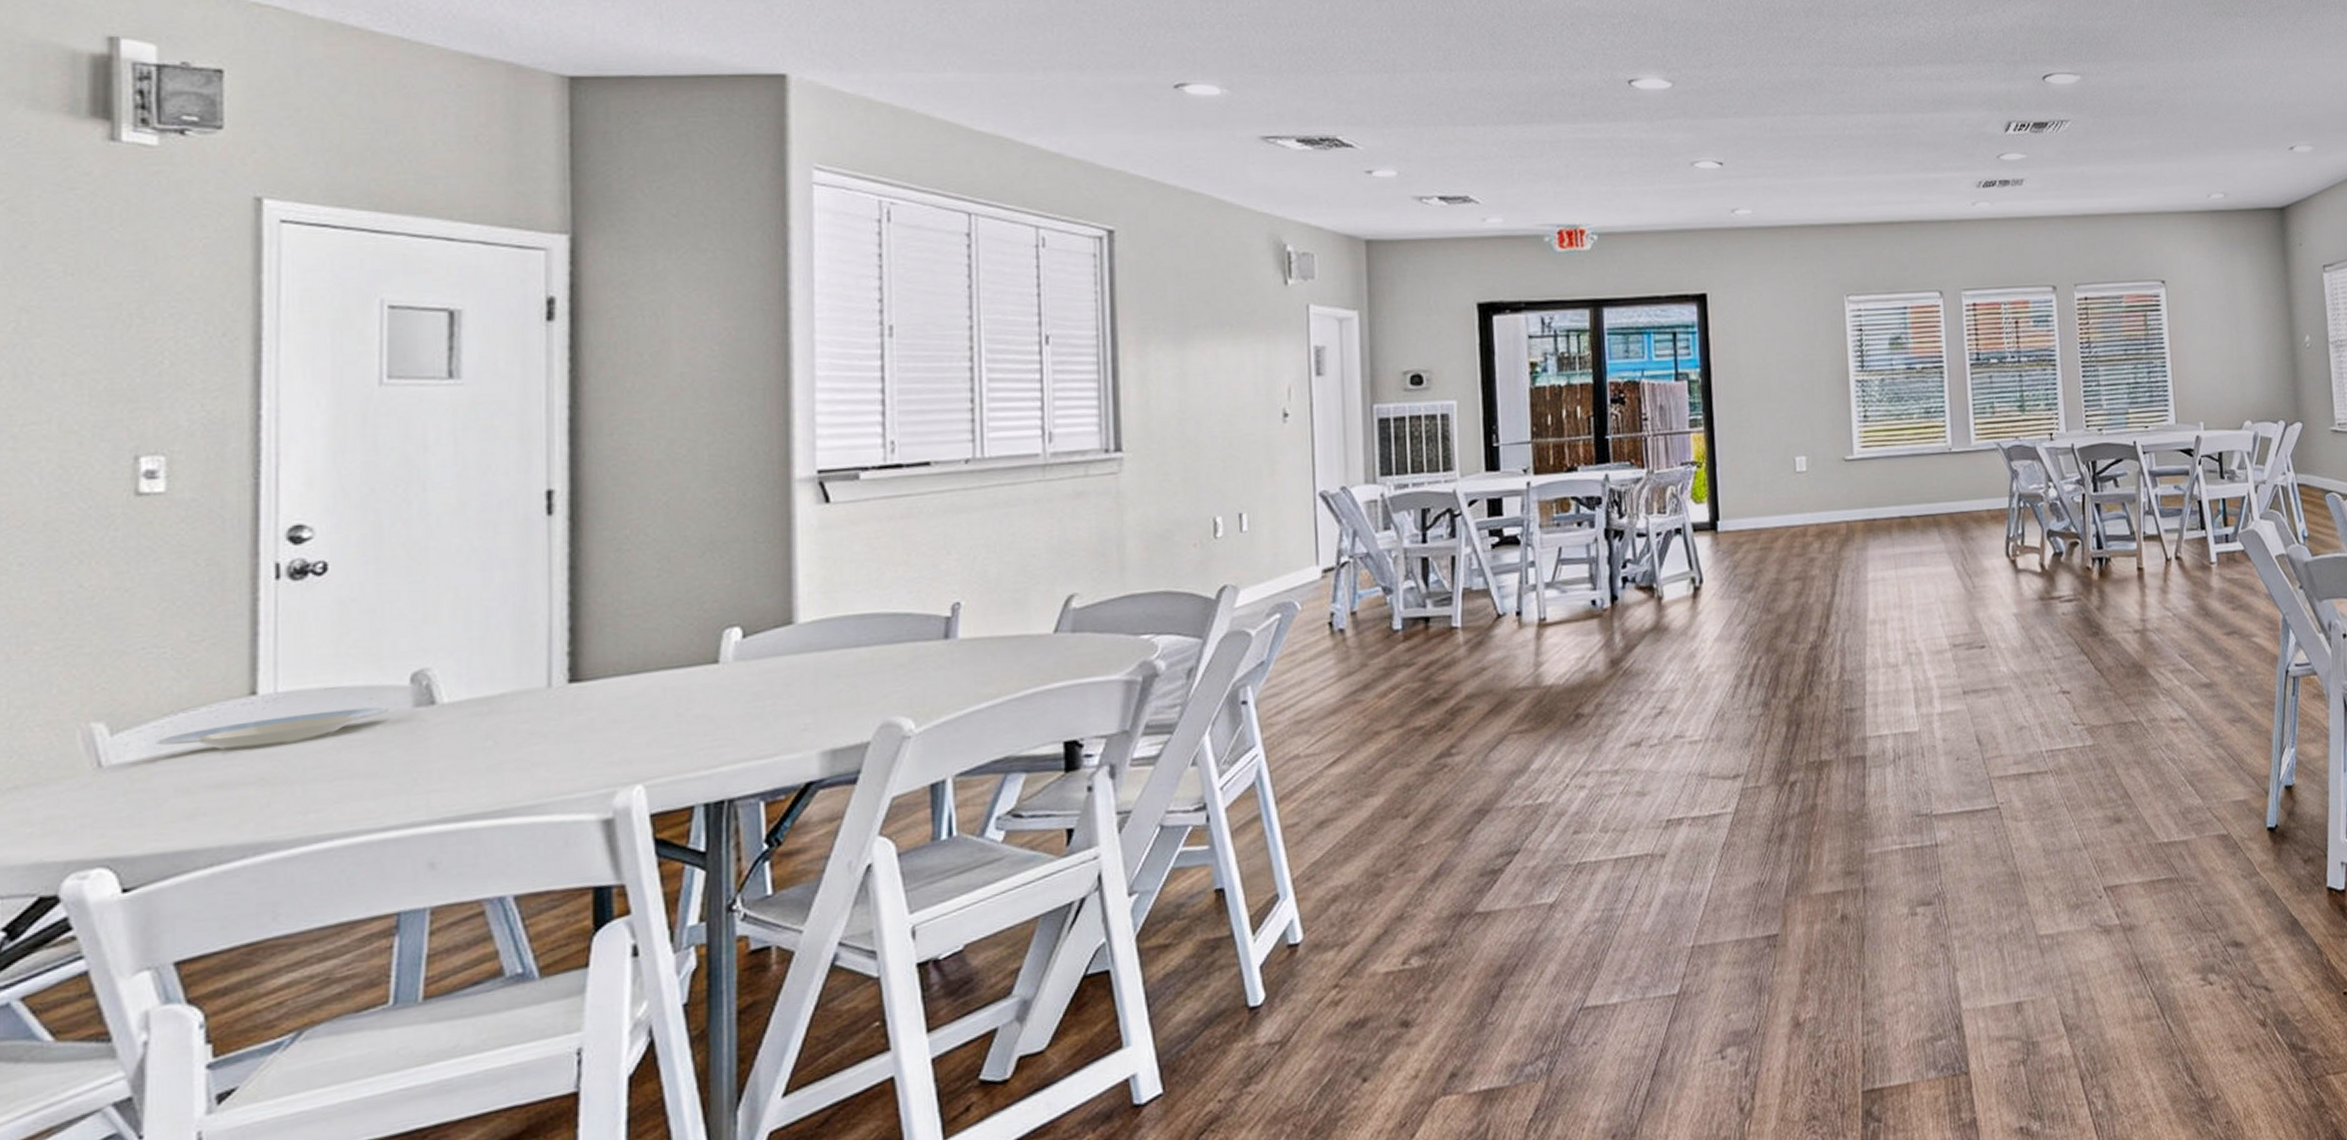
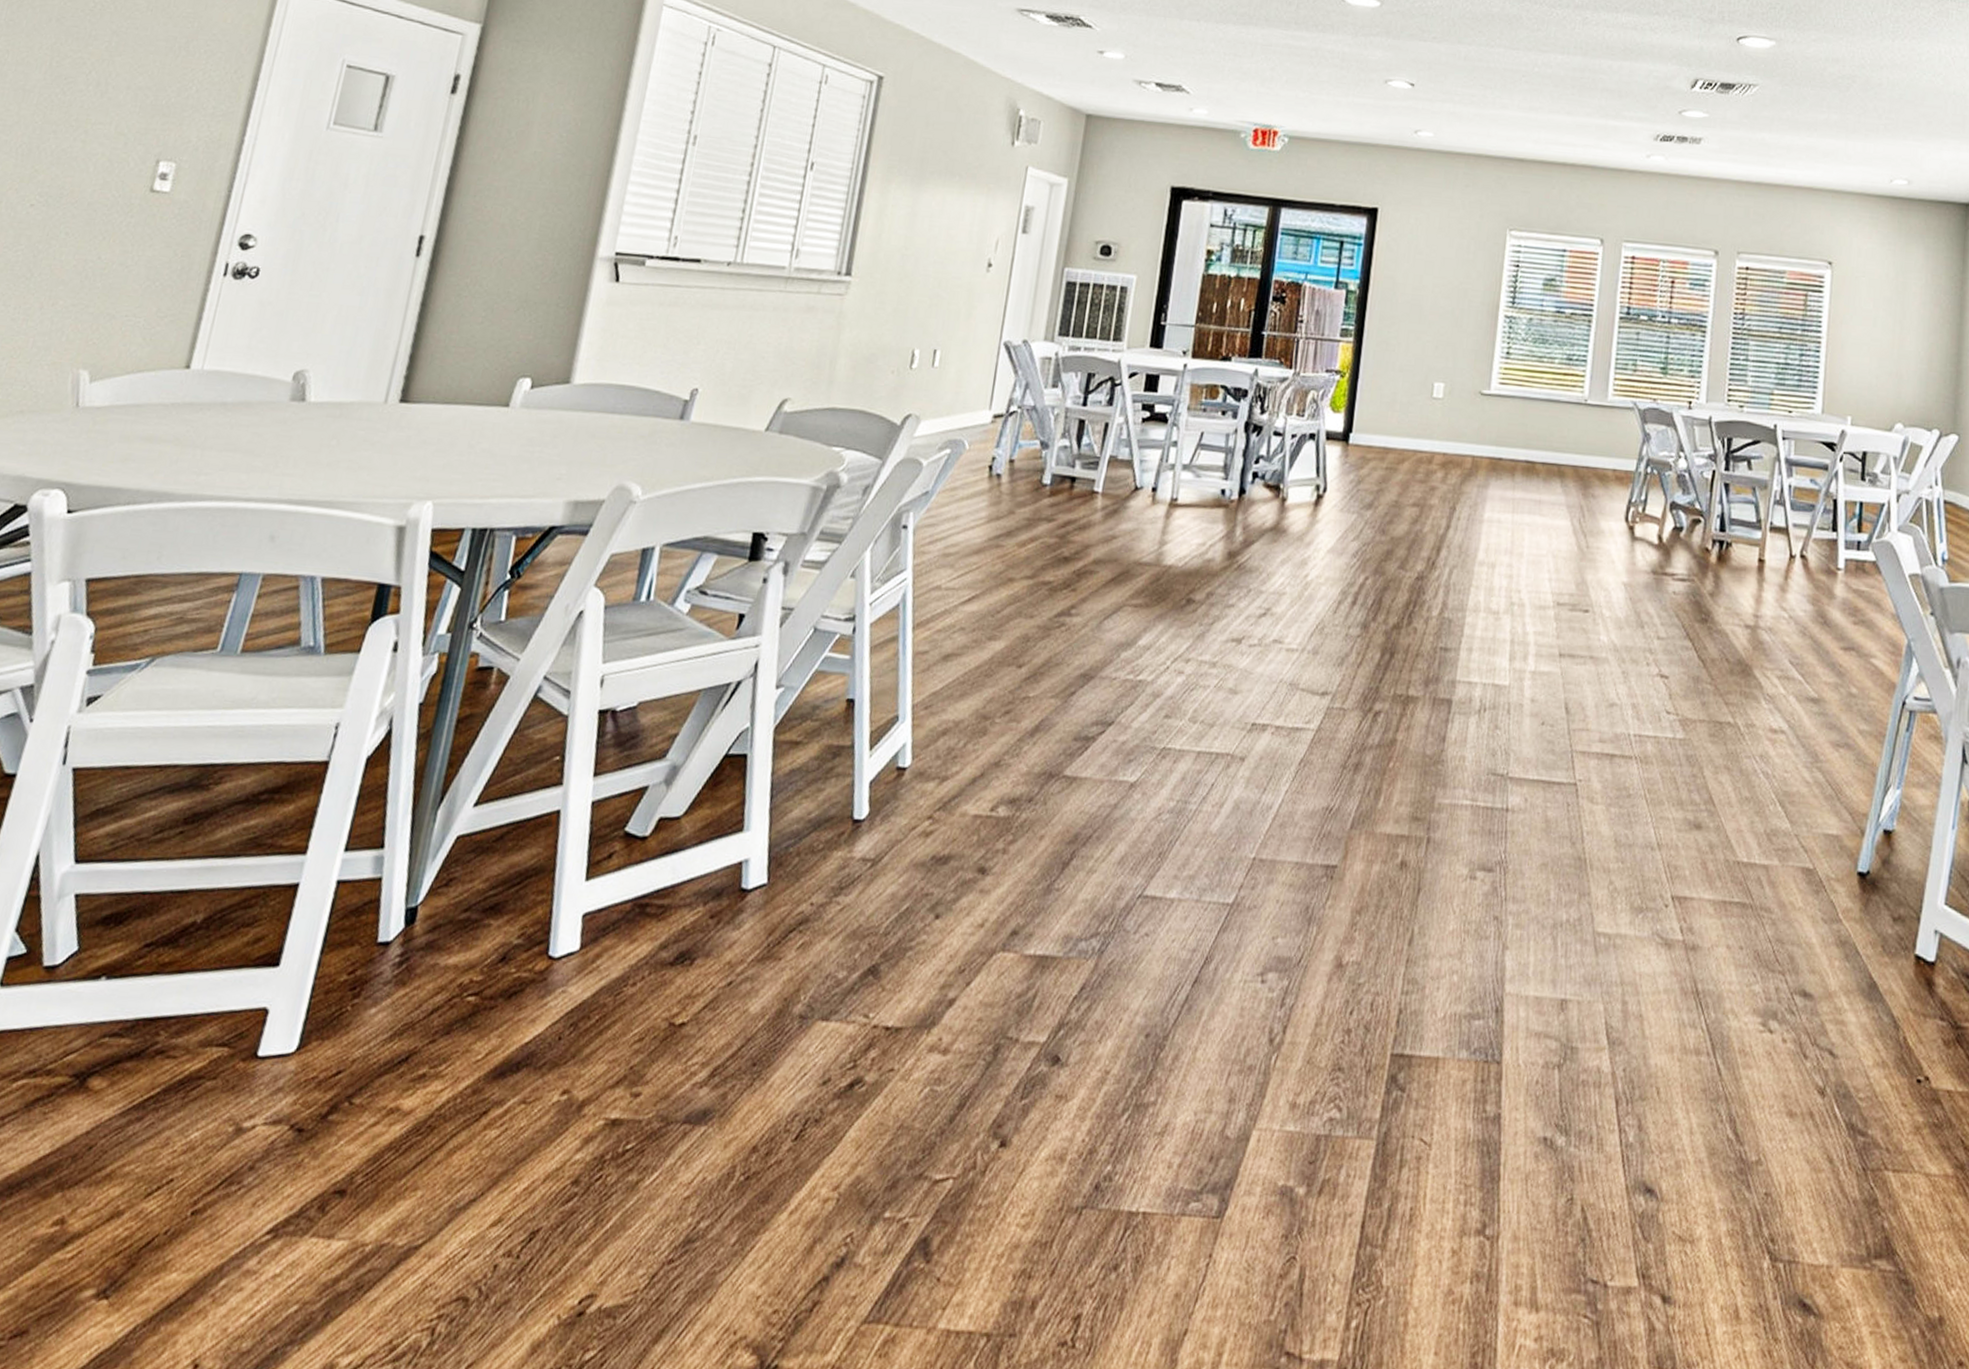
plate: present [156,707,390,752] -> none [116,389,274,415]

